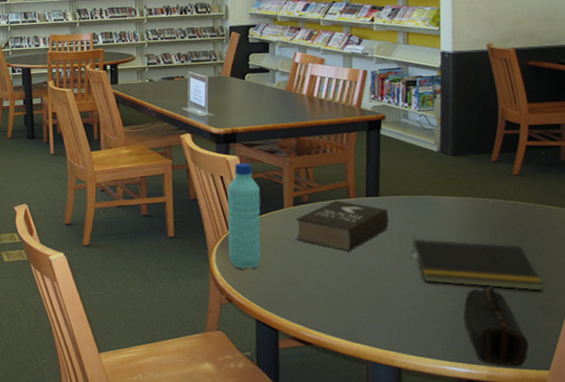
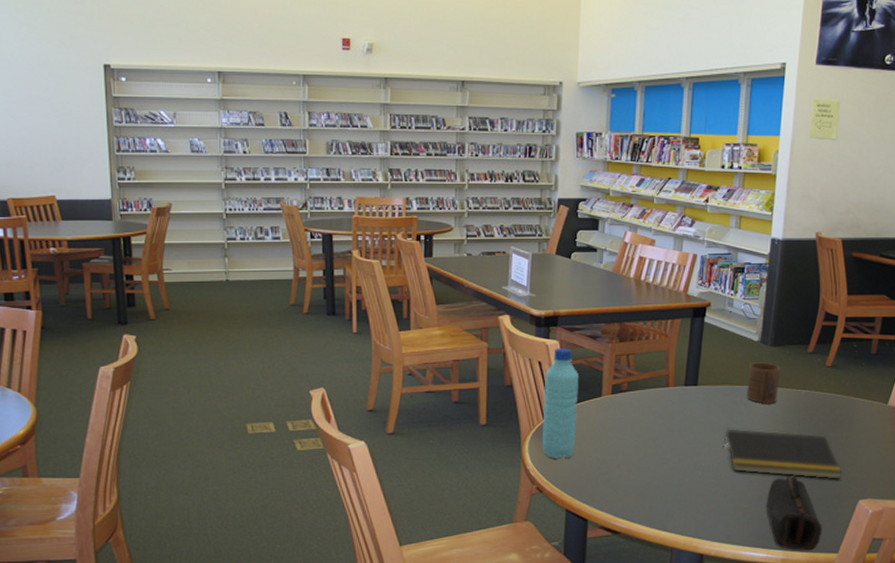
book: present [295,200,389,252] -> none [612,389,705,441]
cup: none [430,172,465,213] -> present [747,362,781,404]

